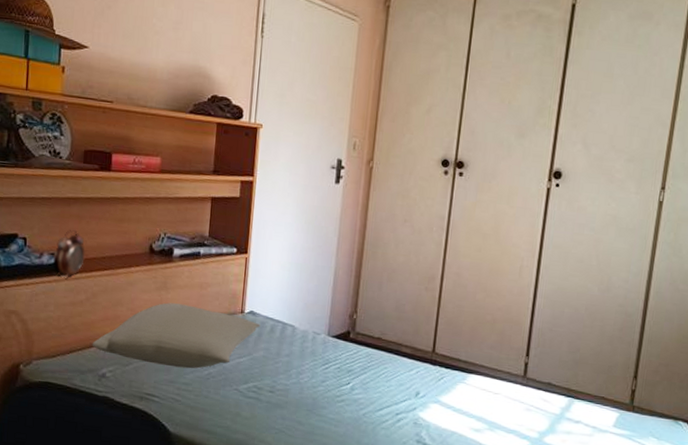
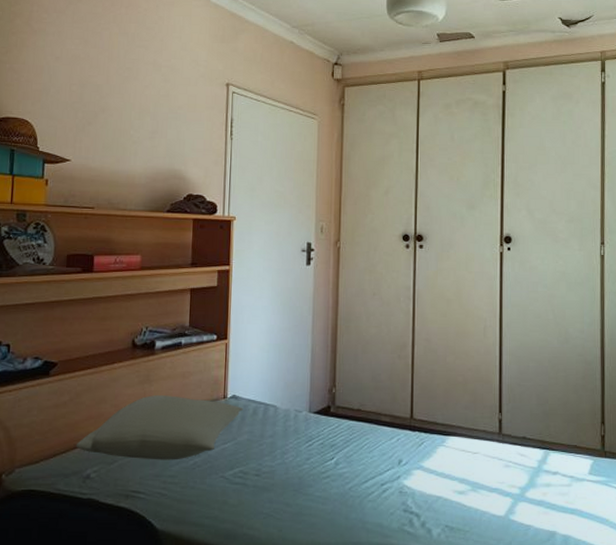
alarm clock: present [53,229,85,279] -> none [36,331,69,381]

